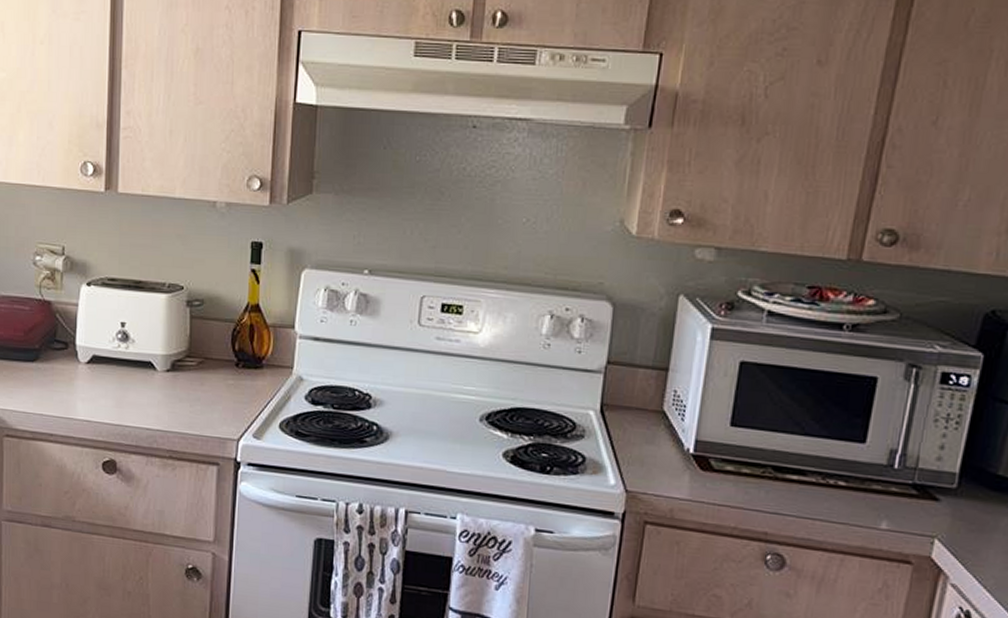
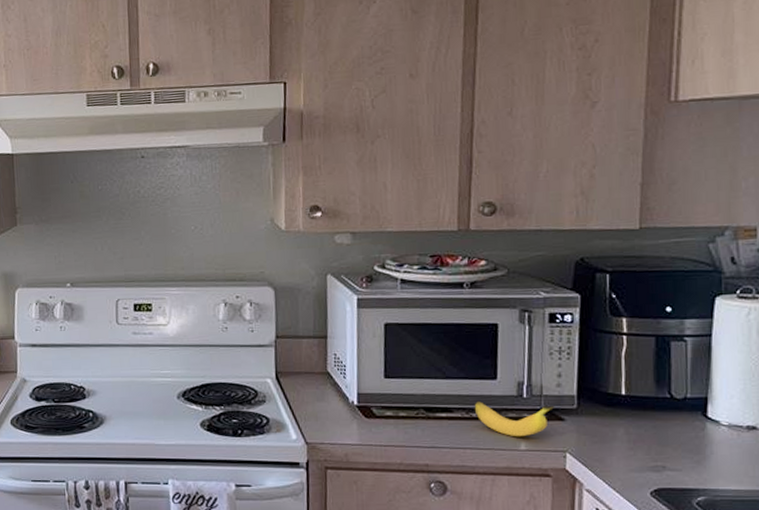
banana: none [832,465,931,514] -> present [474,400,555,437]

